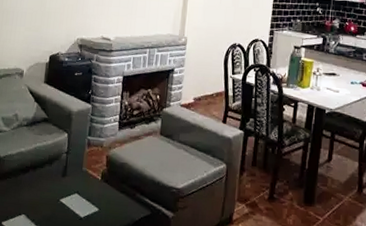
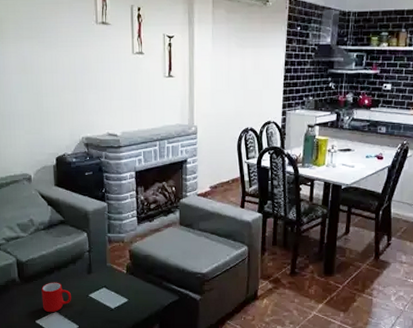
cup: none [11,181,43,215] -> present [41,282,72,313]

